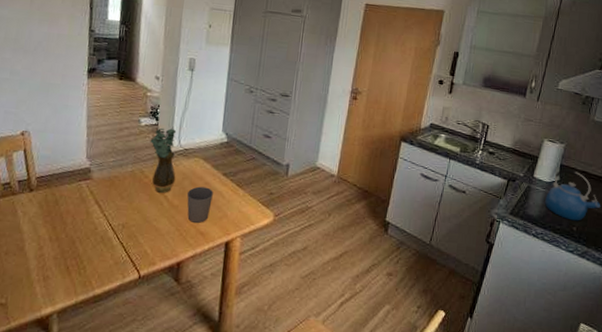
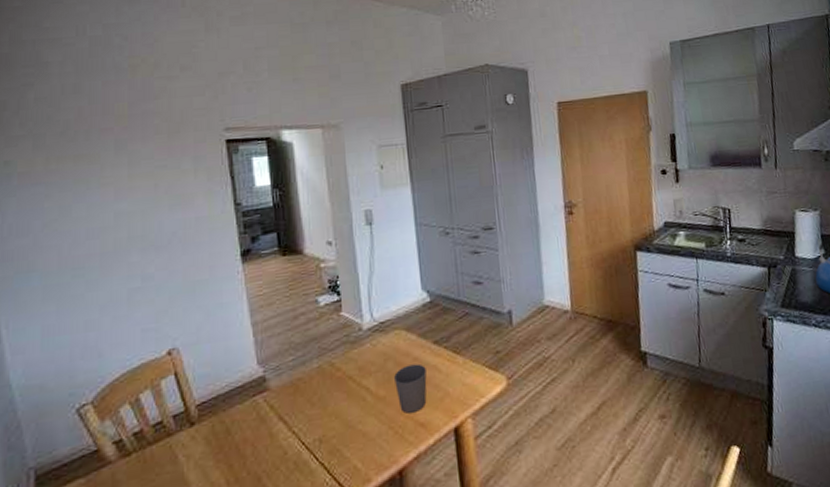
vase: present [150,126,177,193] -> none [334,298,376,386]

